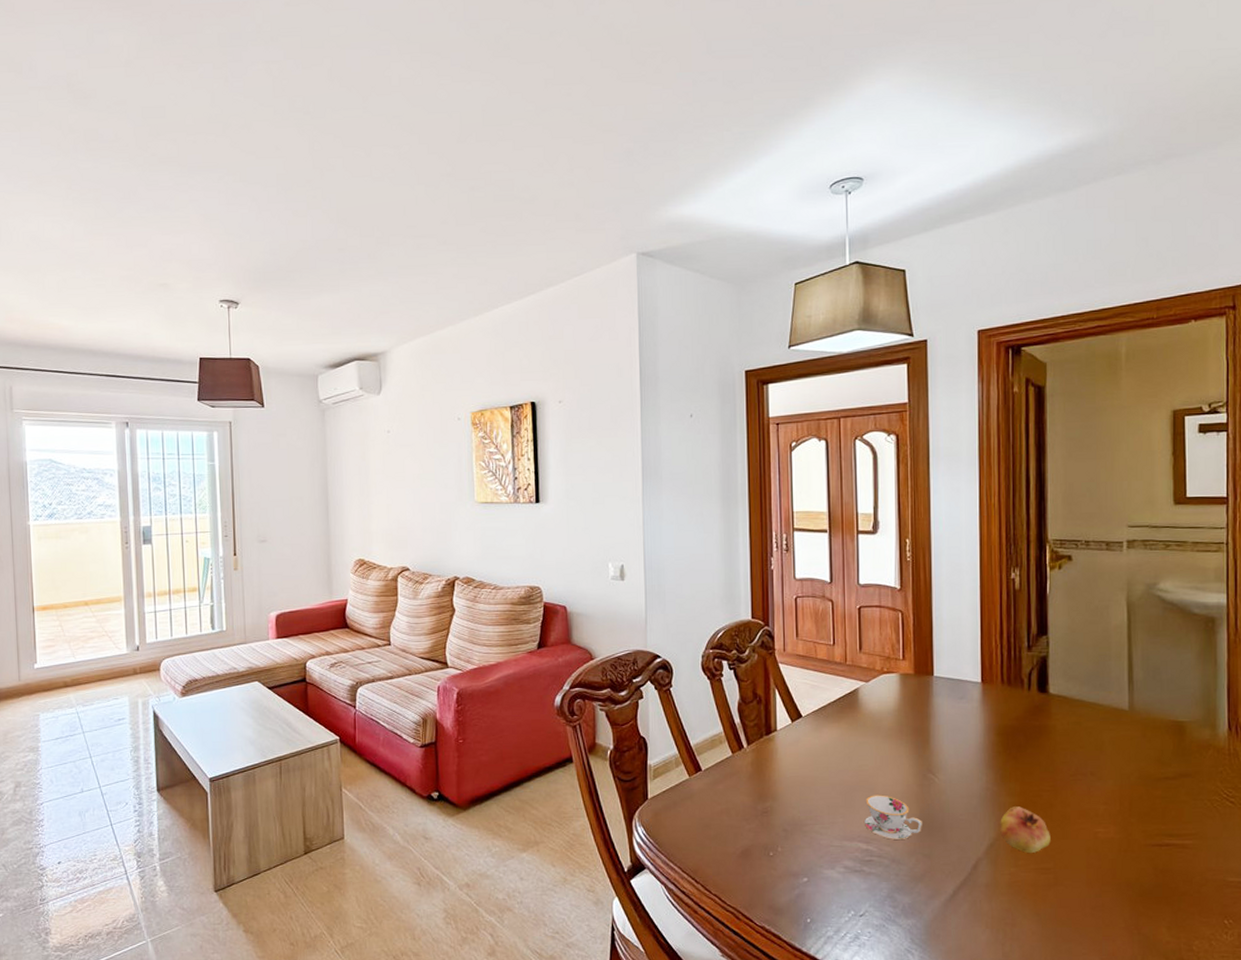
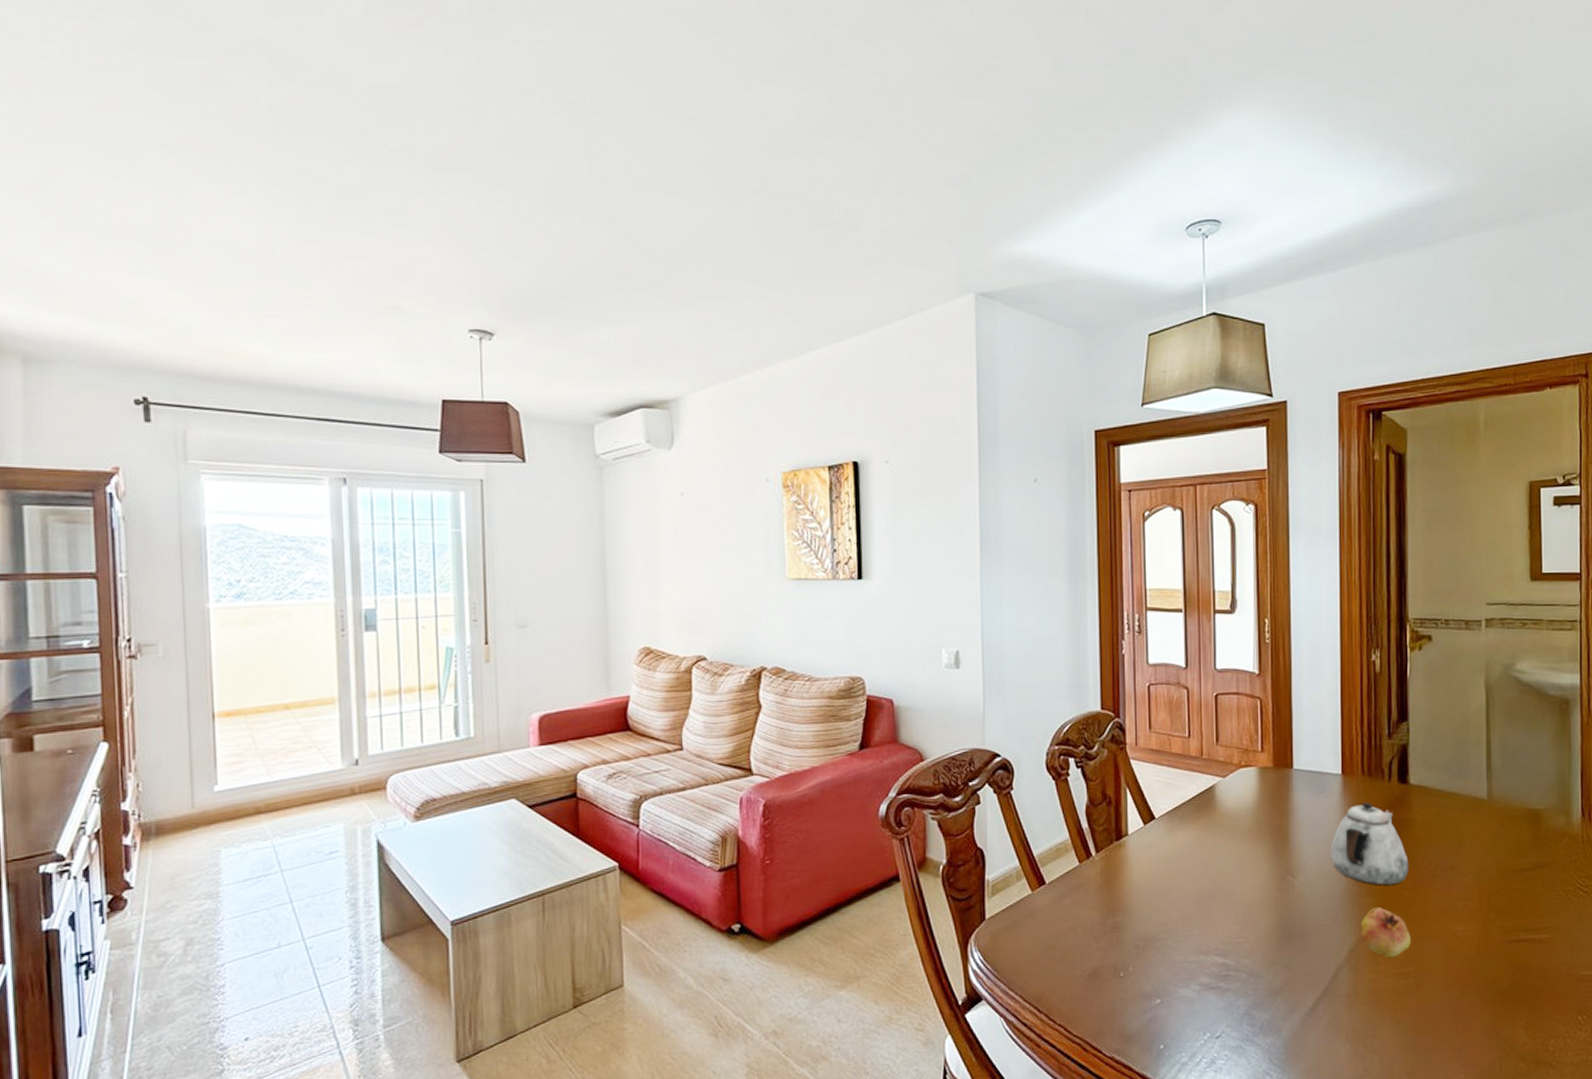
teacup: present [865,795,922,840] -> none [1221,901,1281,951]
teapot: none [970,708,1048,787] -> present [1330,802,1409,886]

